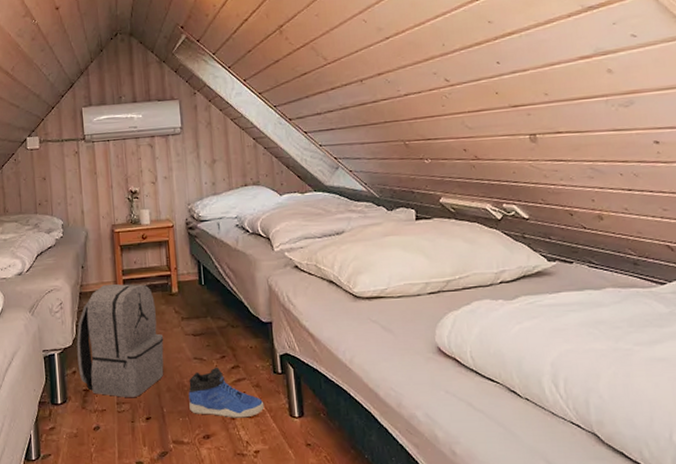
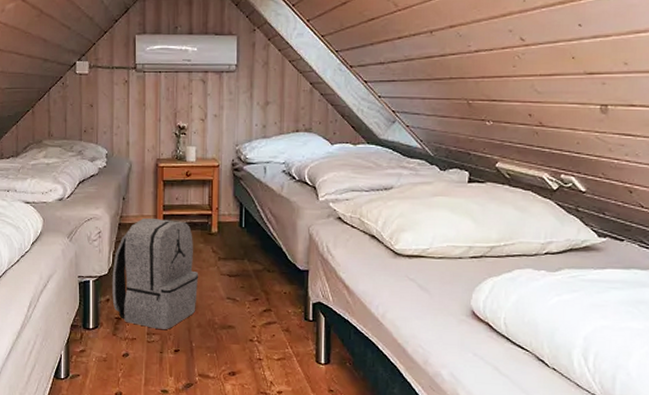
sneaker: present [188,367,265,418] -> none [218,308,292,360]

